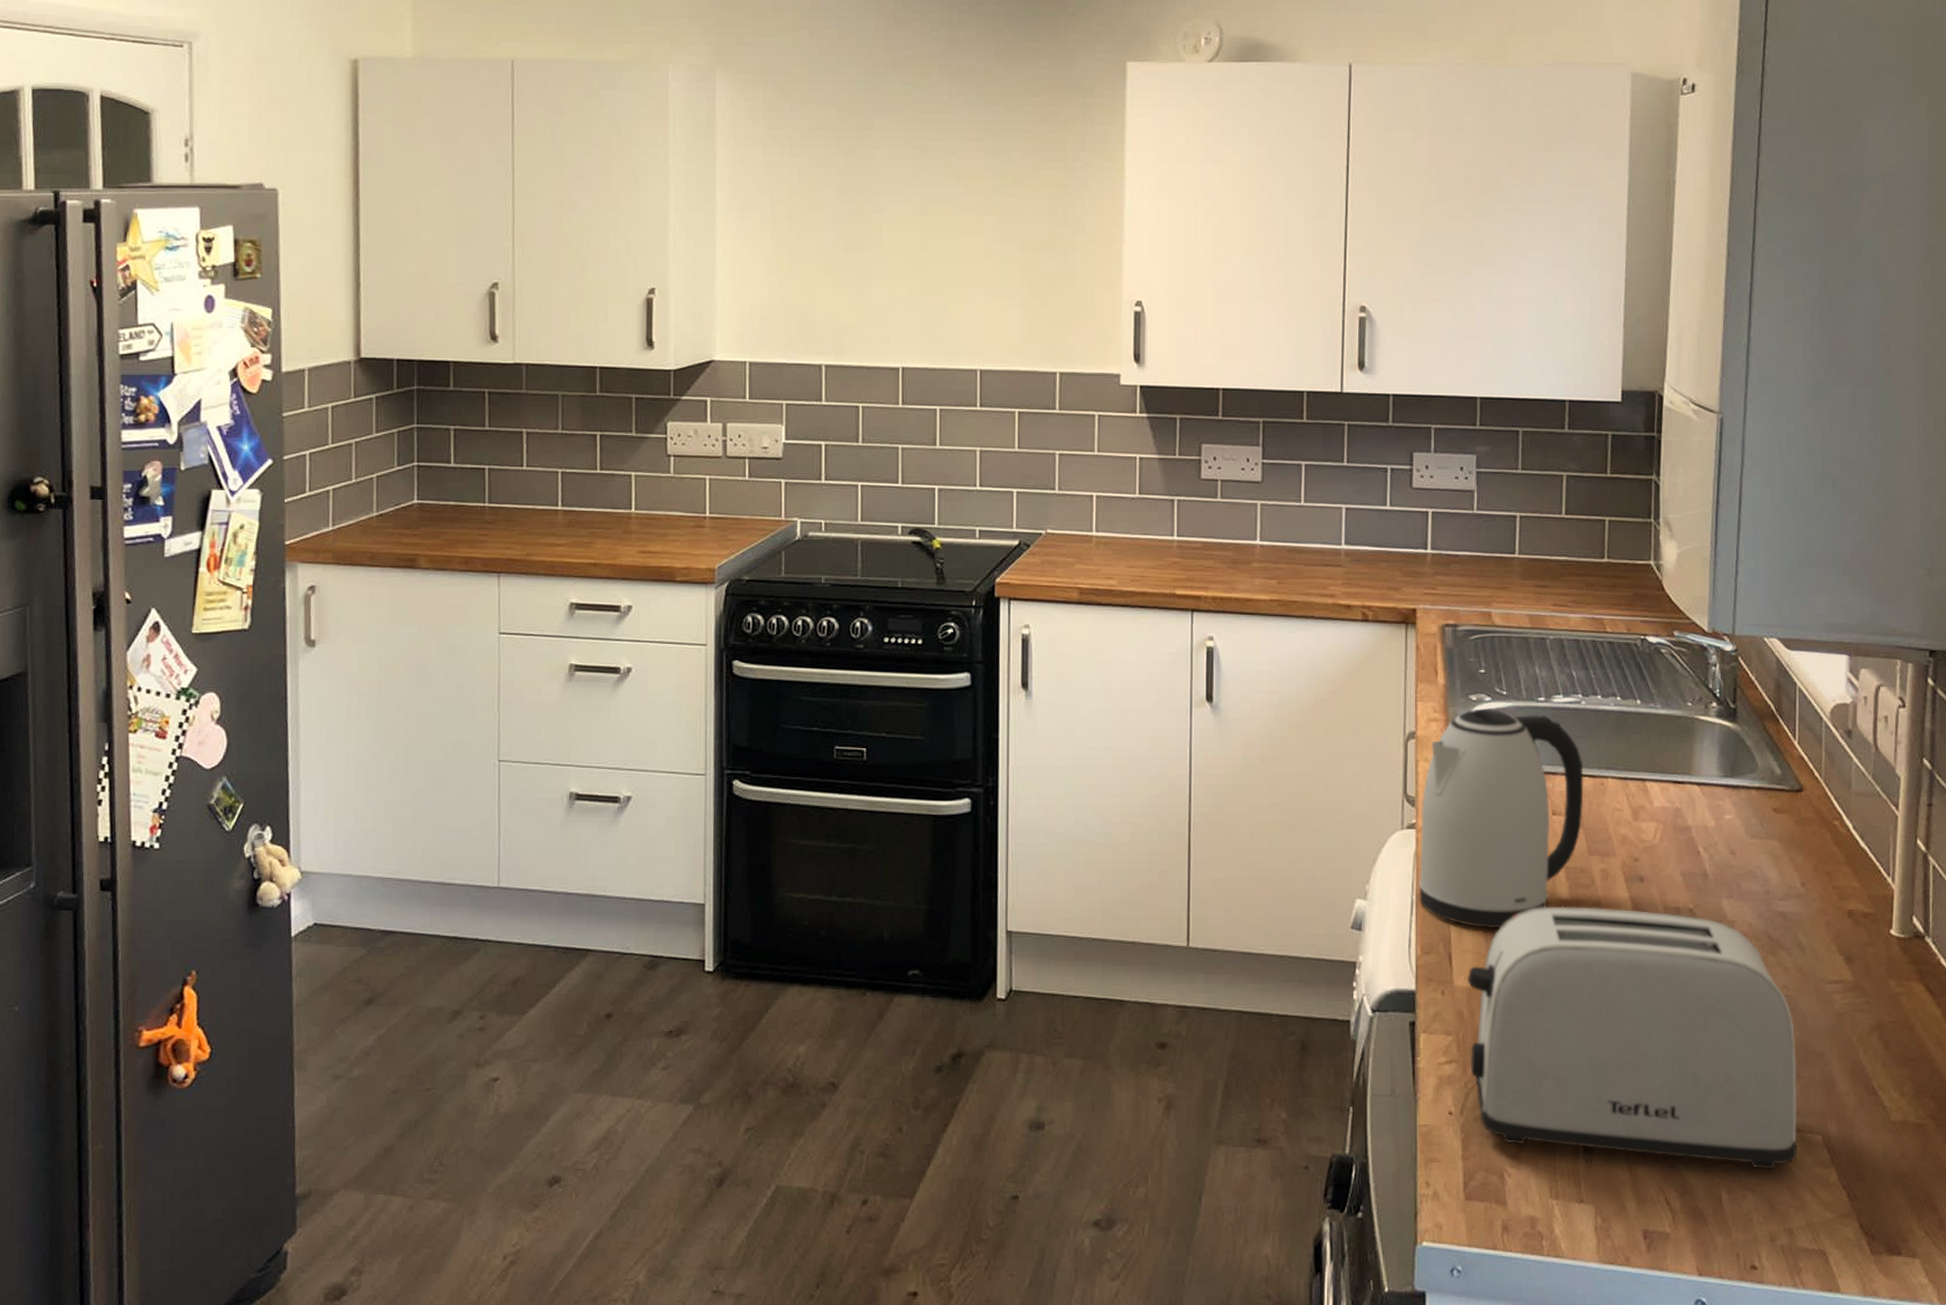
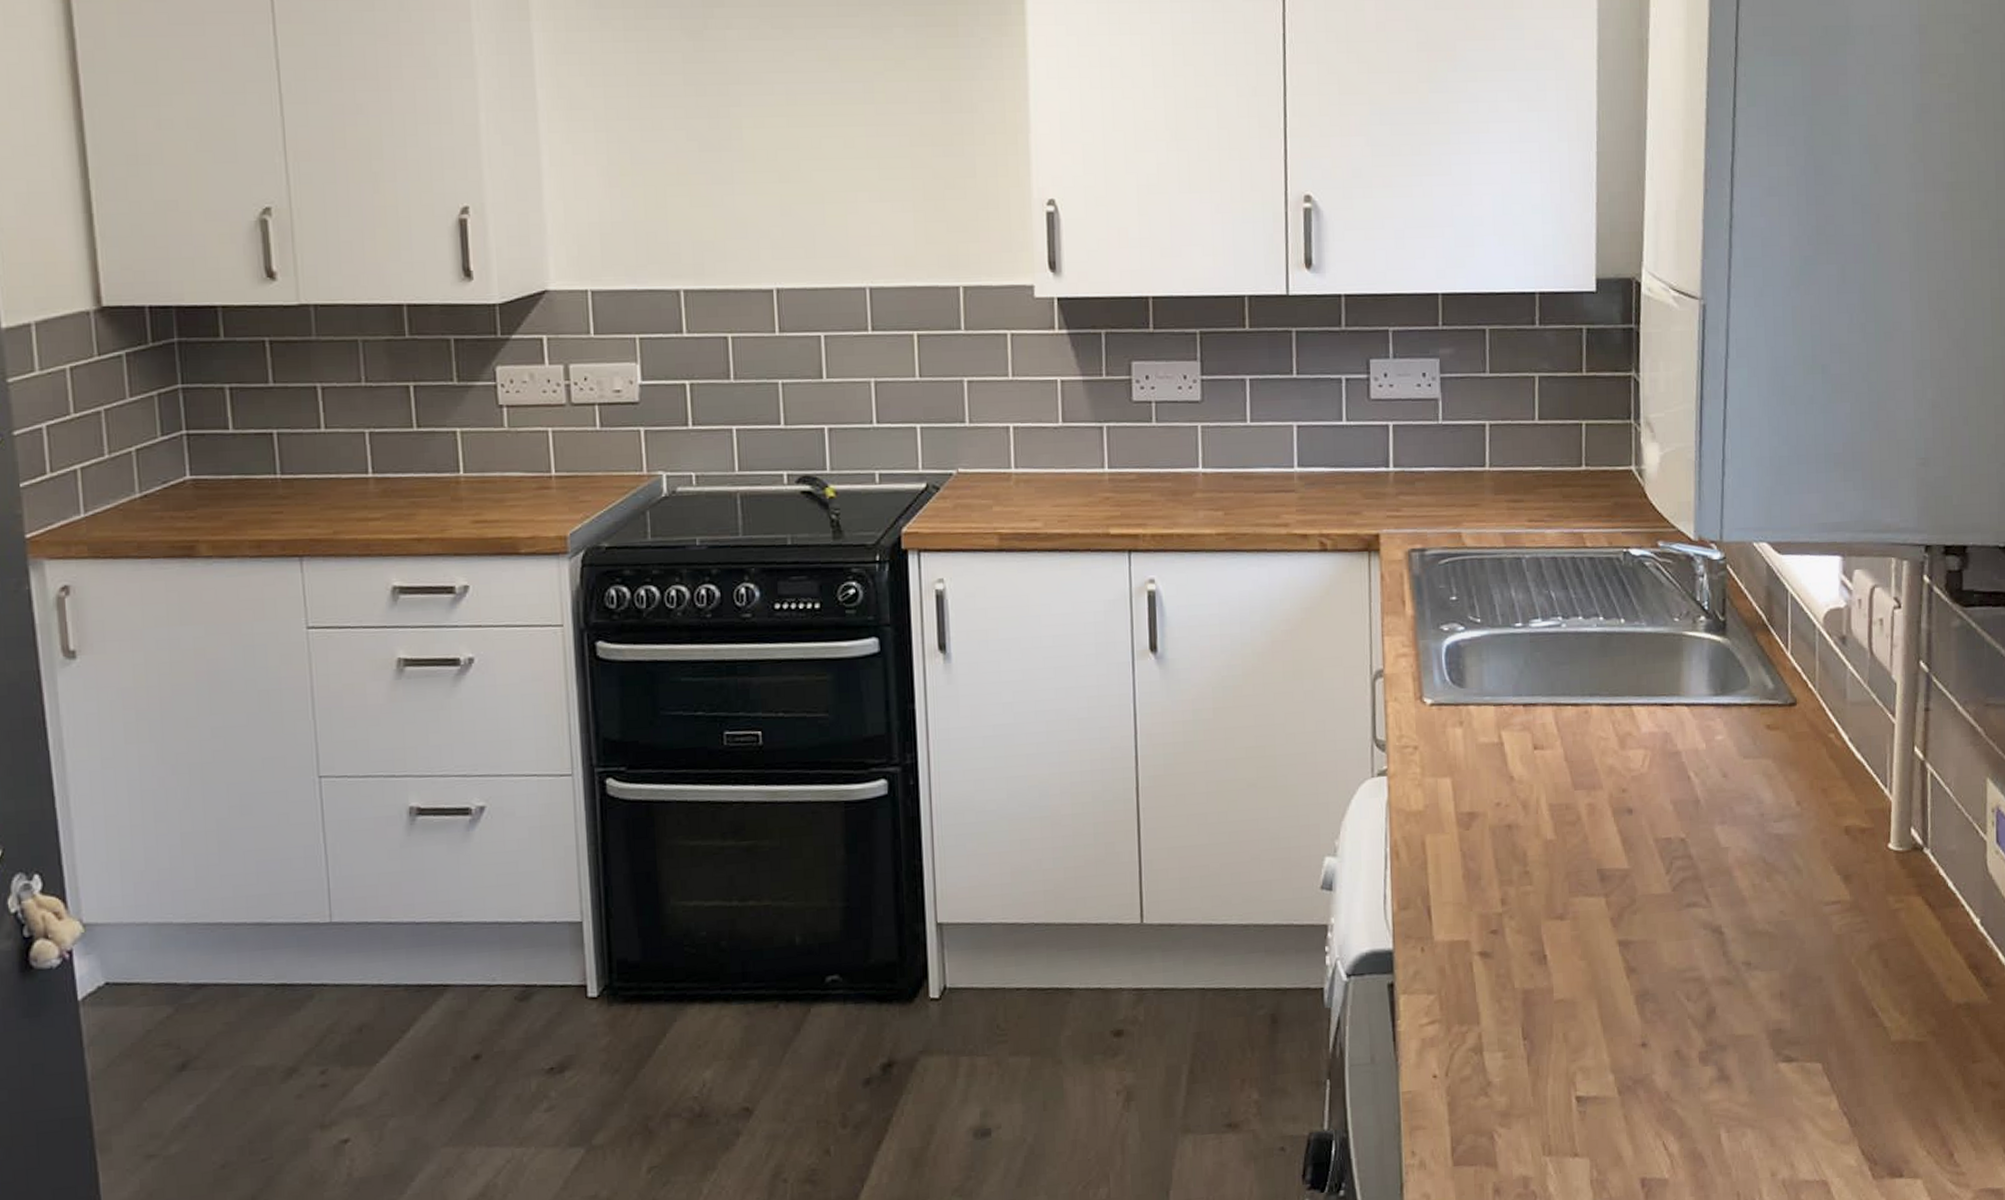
kettle: present [1419,708,1584,929] -> none [1392,638,1567,877]
toaster: present [1467,906,1797,1170] -> none [1448,844,1797,1103]

